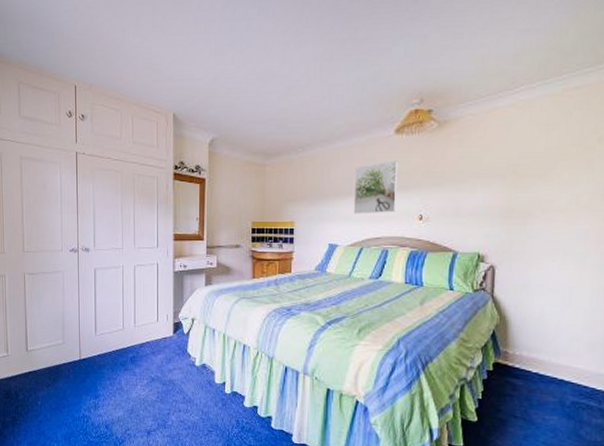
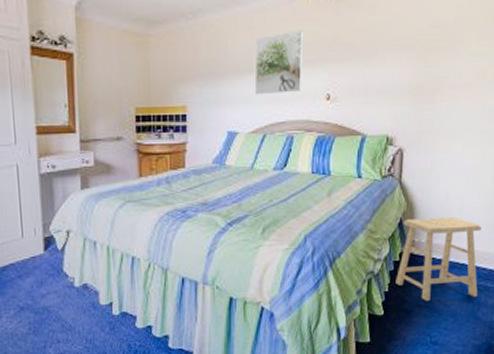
footstool: none [489,331,581,414] -> present [395,216,481,302]

